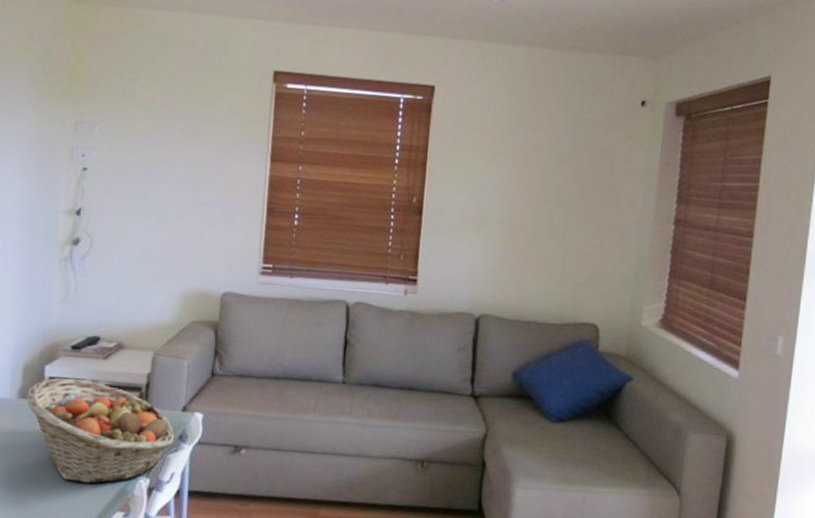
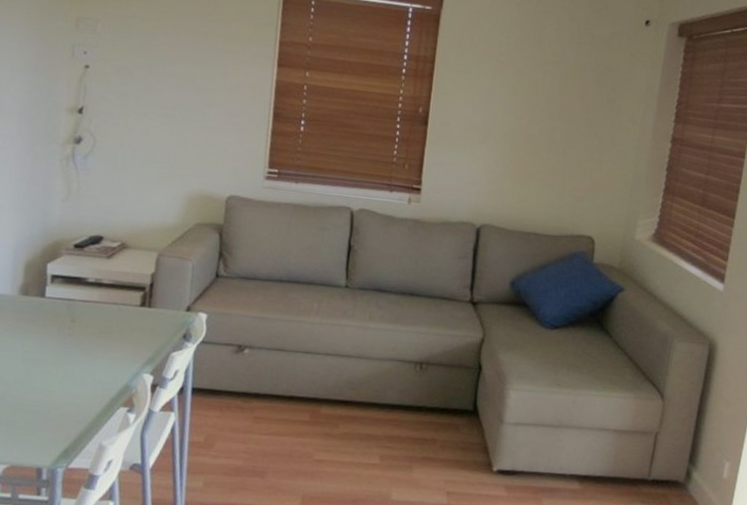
fruit basket: present [26,378,175,484] -> none [29,276,179,380]

